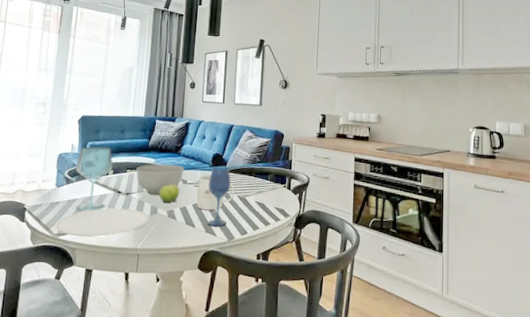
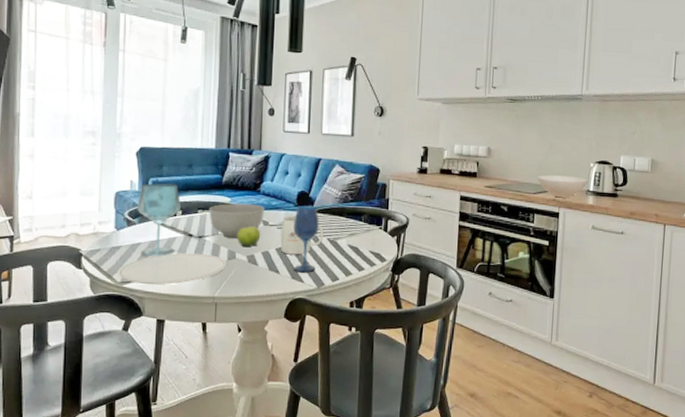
bowl: none [422,139,469,160] -> present [537,175,589,198]

